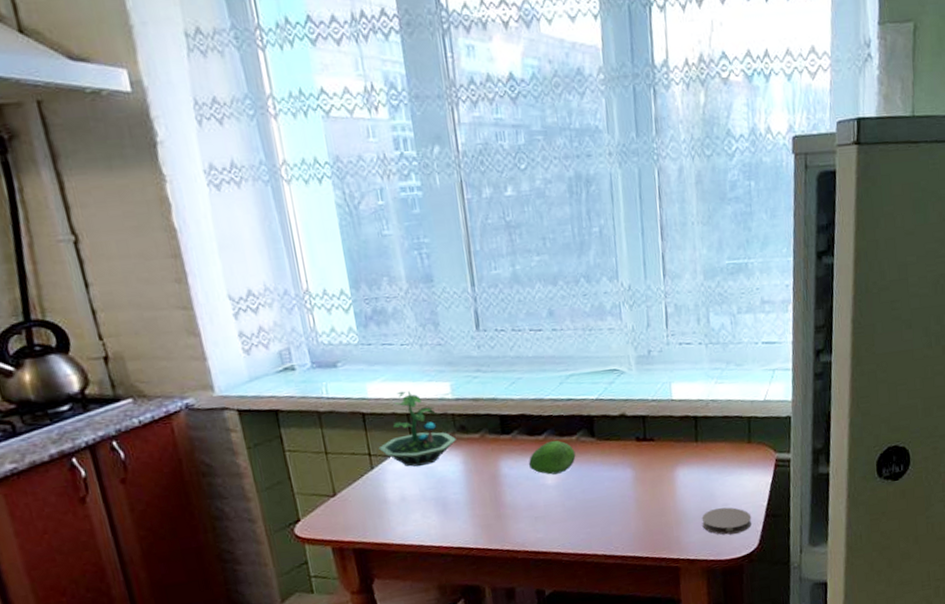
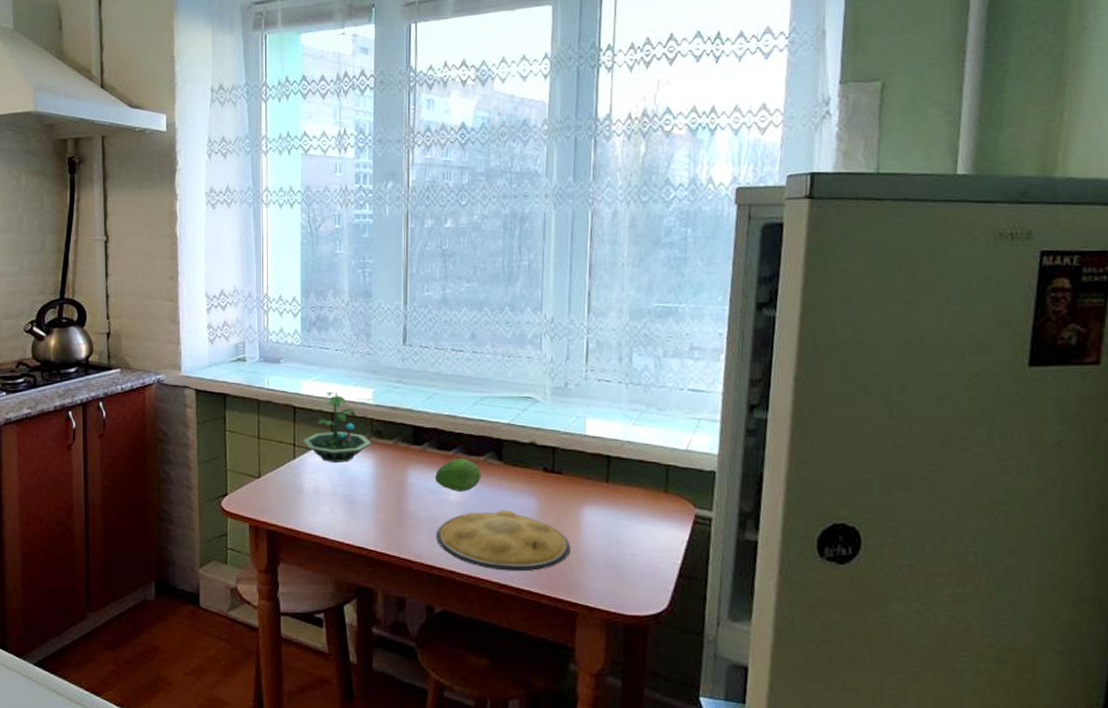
plate: none [537,483,669,544] -> present [436,510,571,572]
coaster: present [701,507,752,535] -> none [606,557,662,589]

